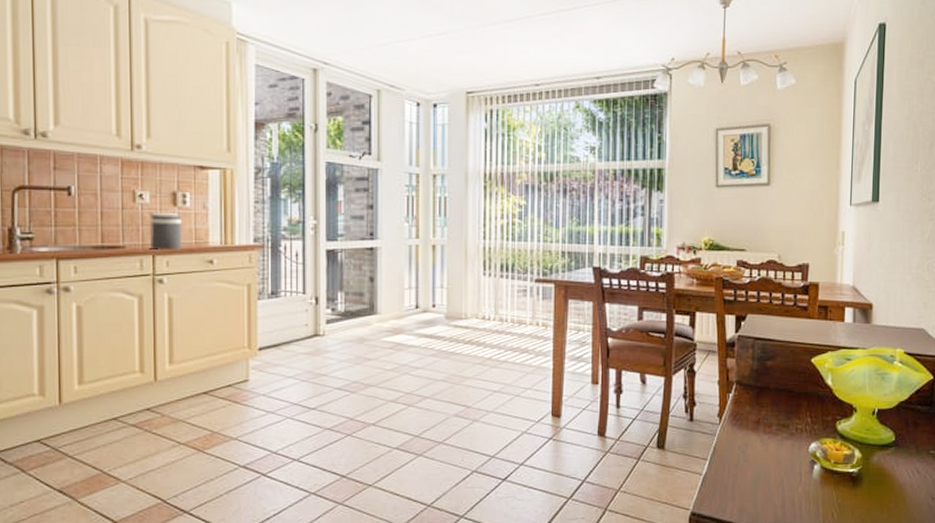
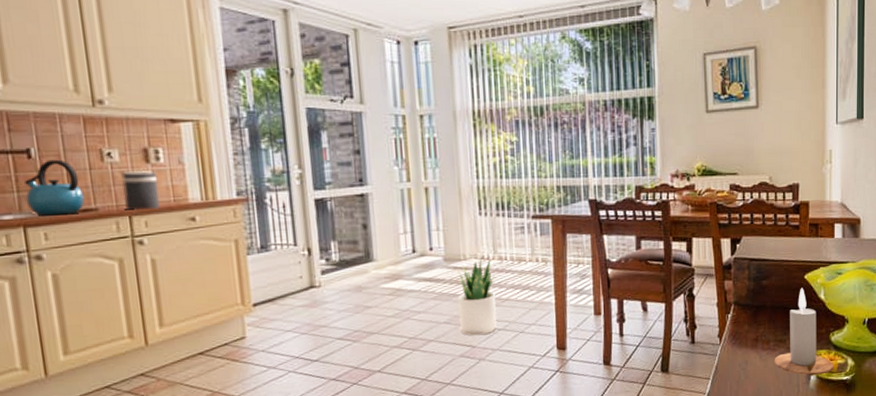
kettle: none [61,198,115,250] -> present [25,159,85,216]
planter: none [457,318,494,396] -> present [458,257,497,336]
candle: none [776,371,839,465] -> present [774,287,833,376]

